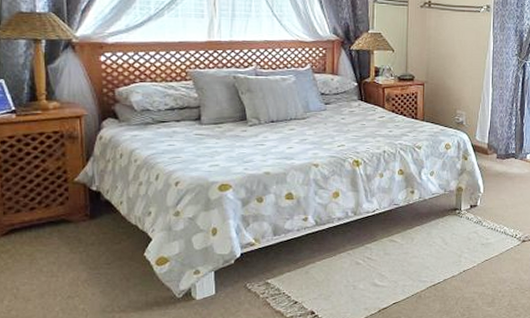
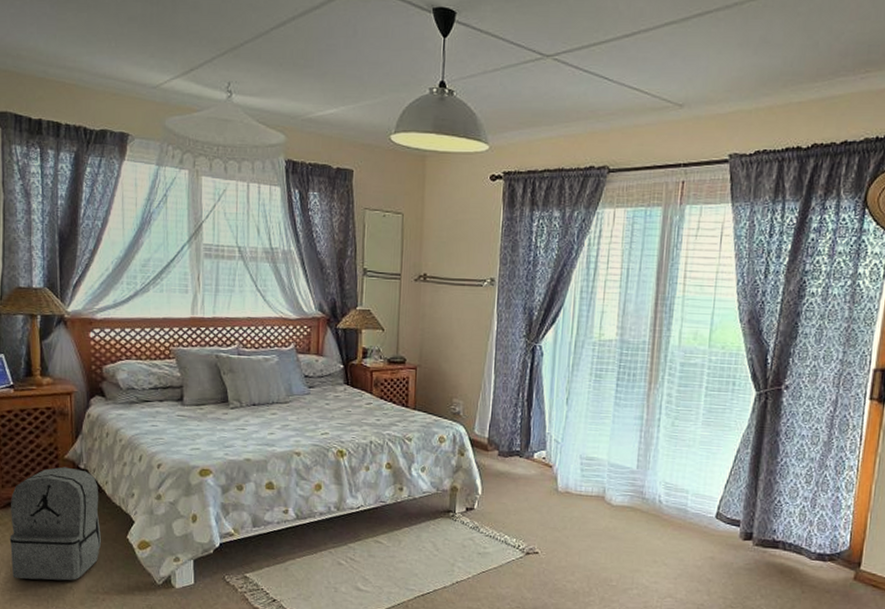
backpack: none [13,190,116,305] -> present [9,467,101,581]

